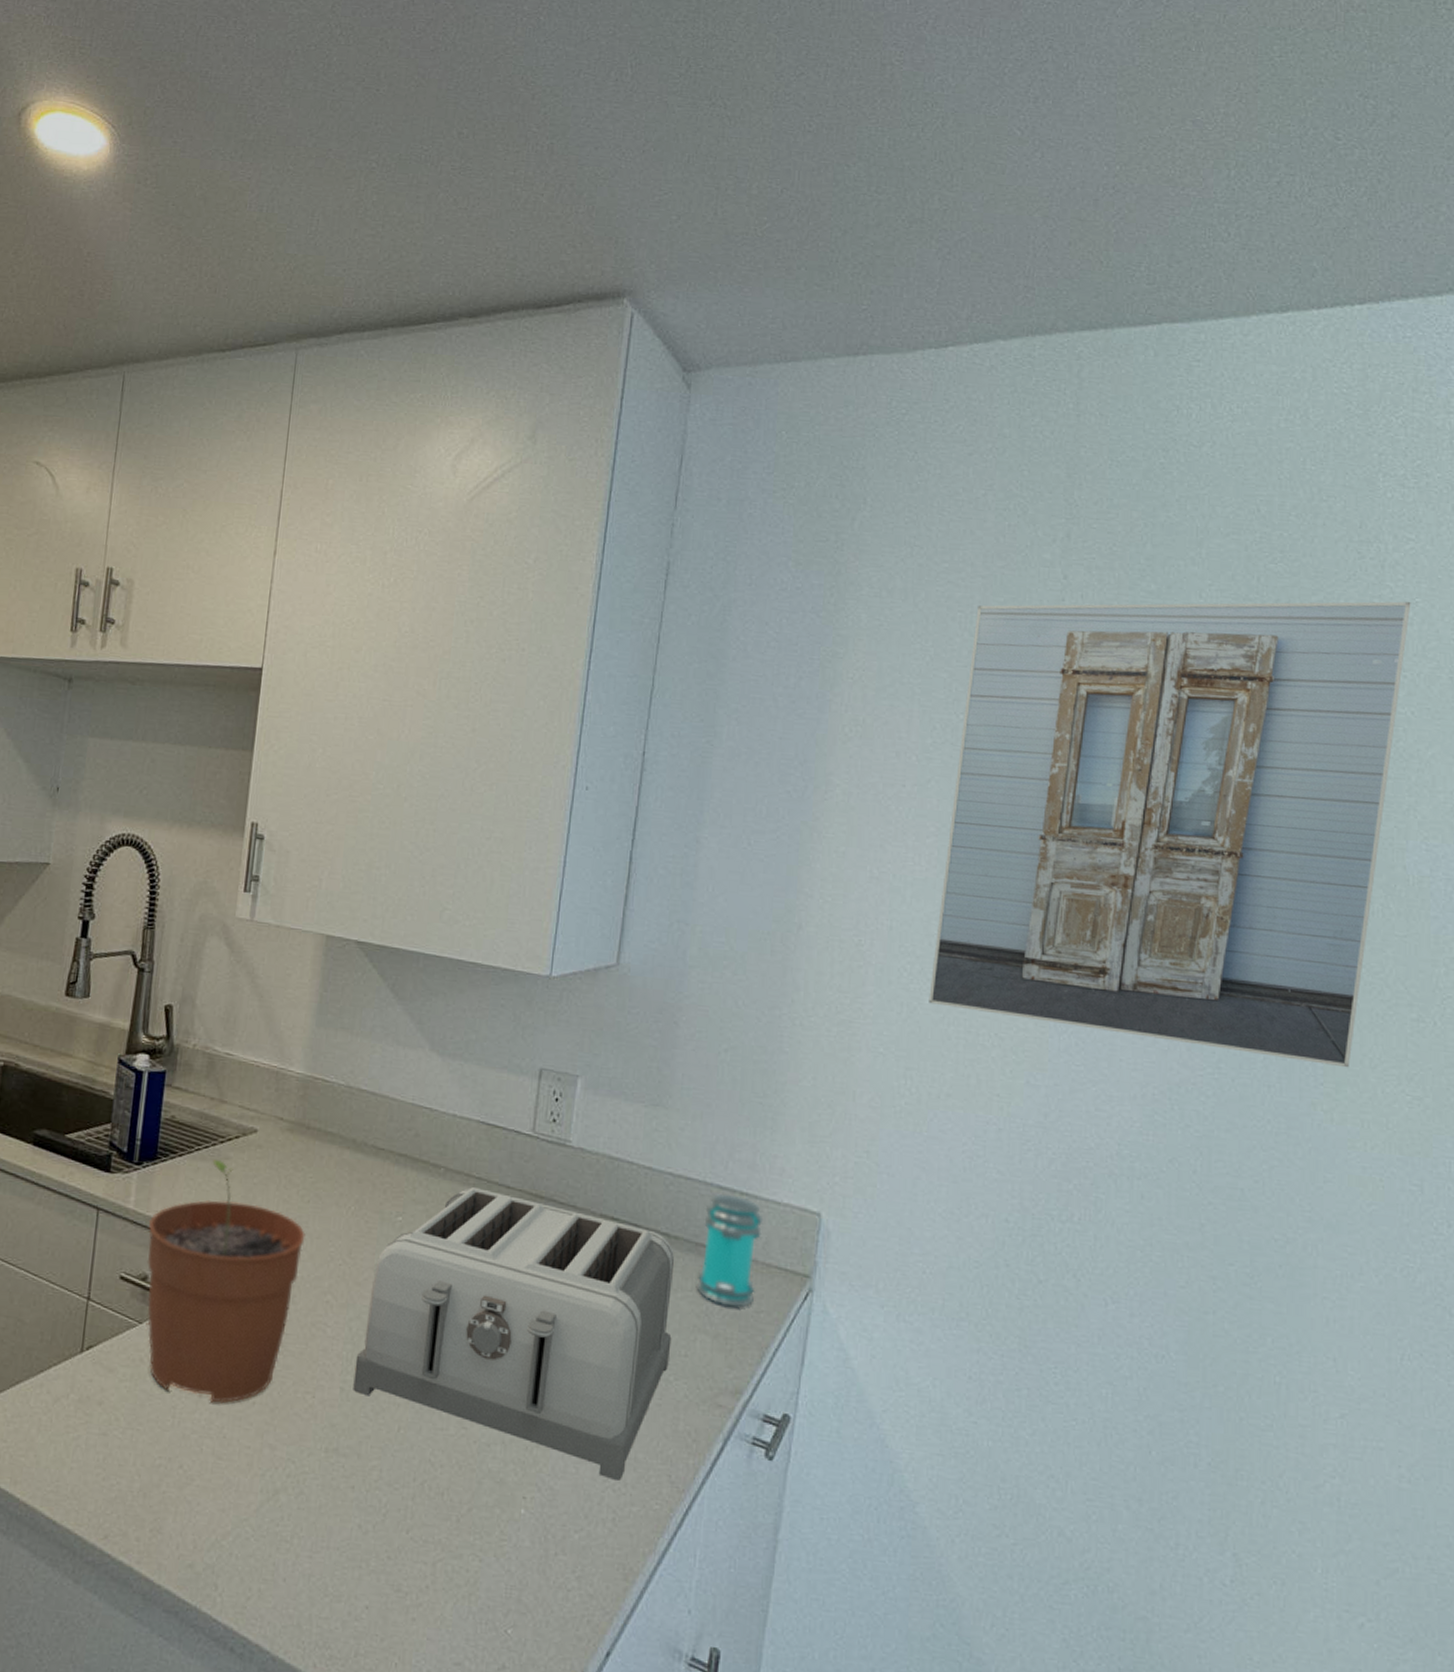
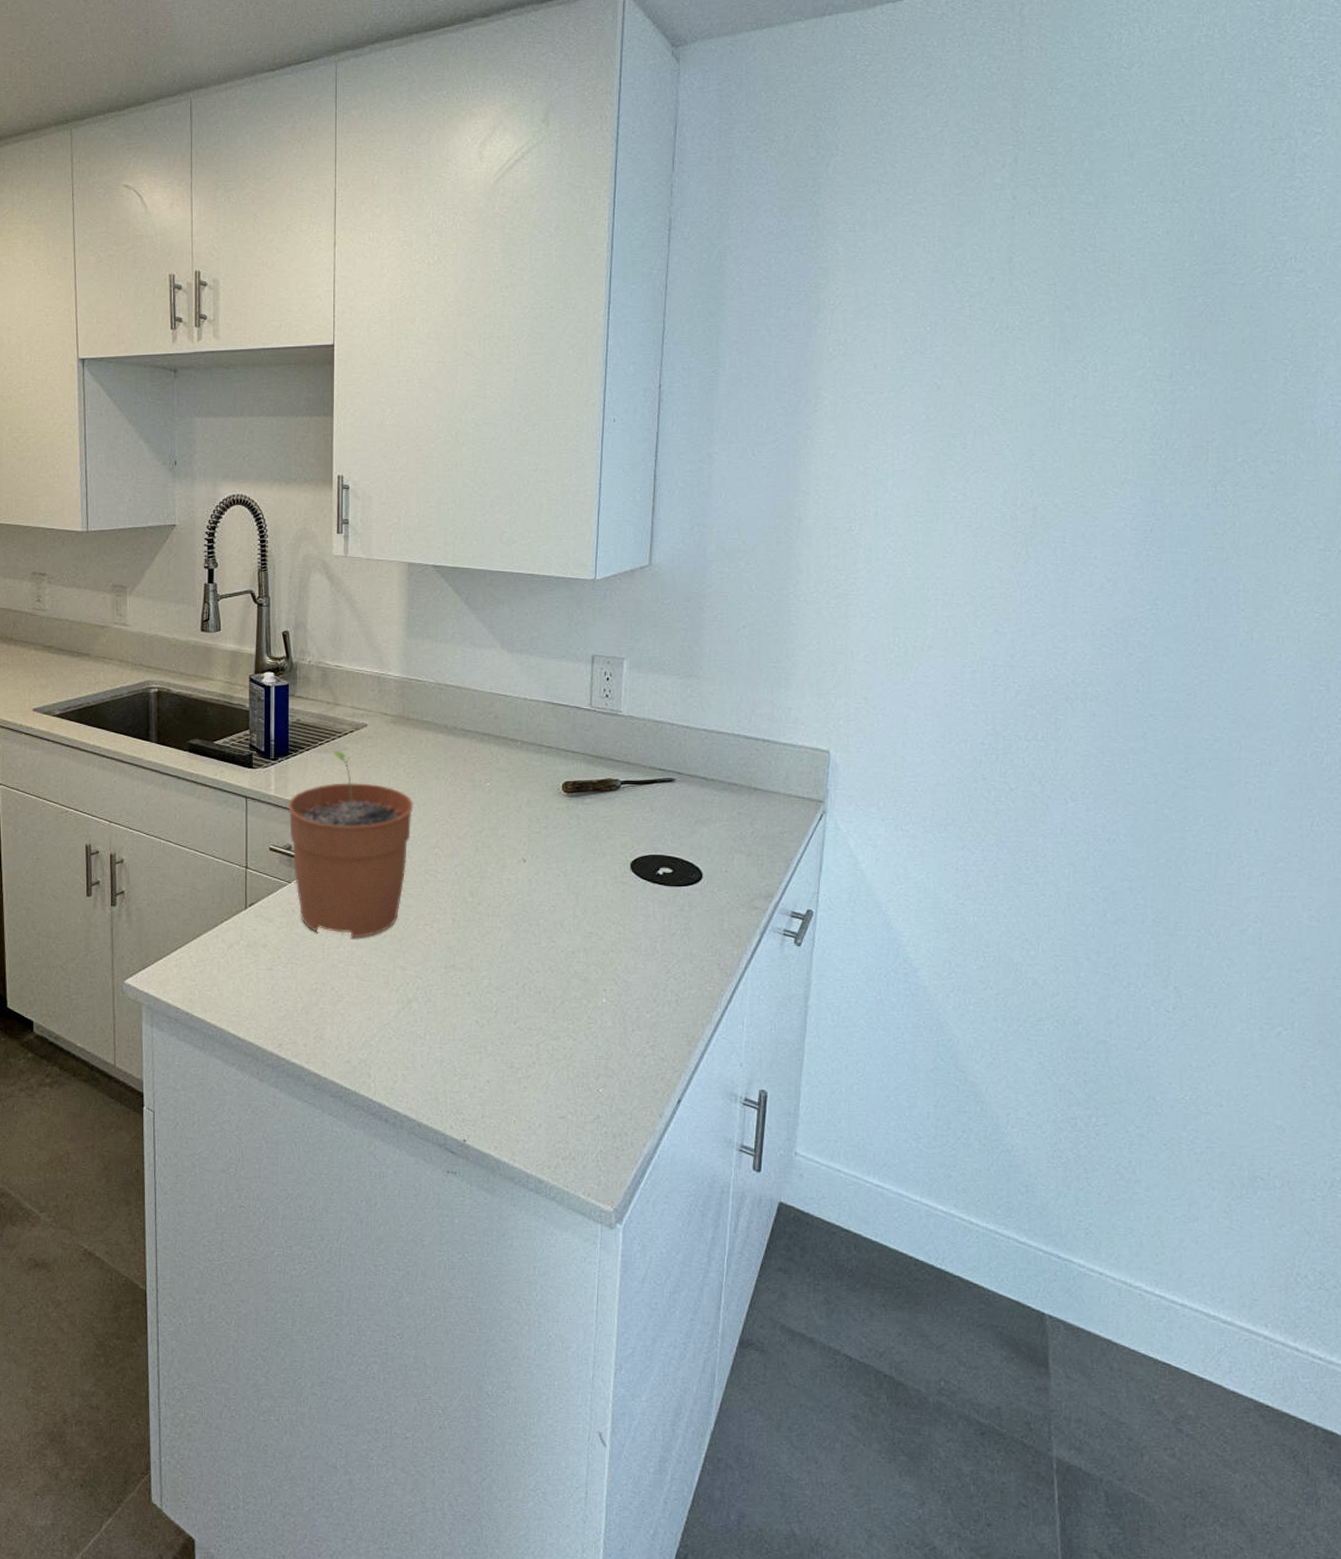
toaster: present [353,1187,675,1481] -> none [462,755,714,971]
jar: present [696,1194,764,1307] -> none [731,742,783,830]
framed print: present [929,601,1411,1068] -> none [911,190,1319,595]

